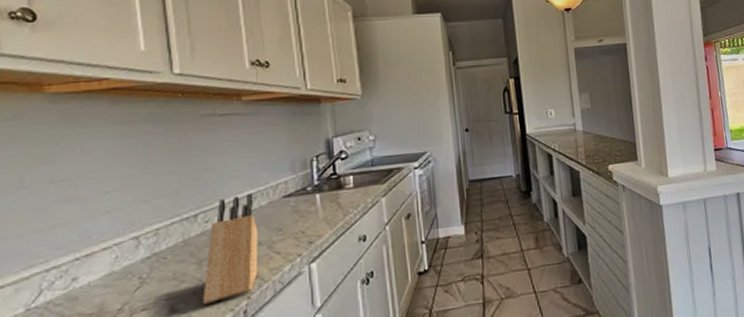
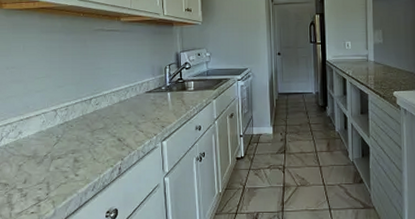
knife block: present [202,193,259,305] -> none [94,87,129,161]

